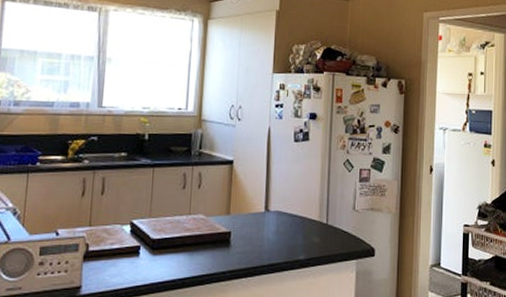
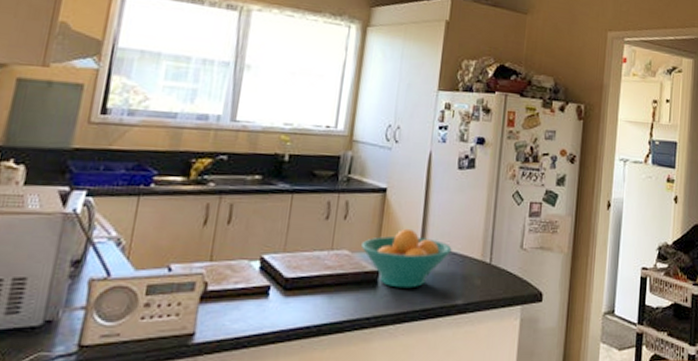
fruit bowl: none [214,195,293,246] -> present [361,228,452,288]

